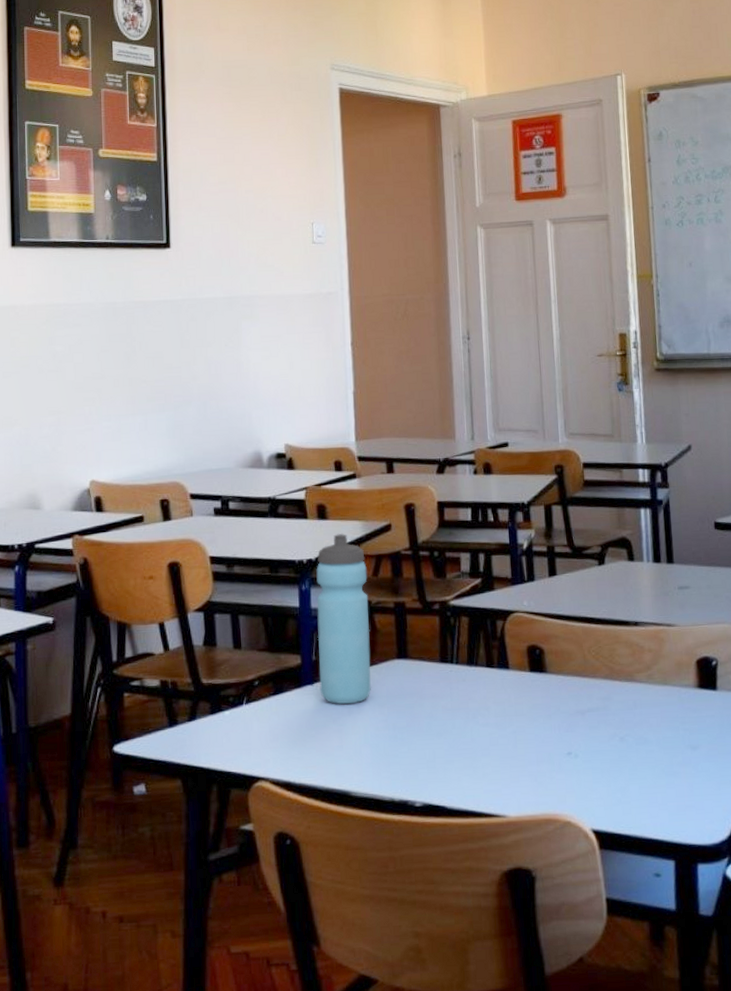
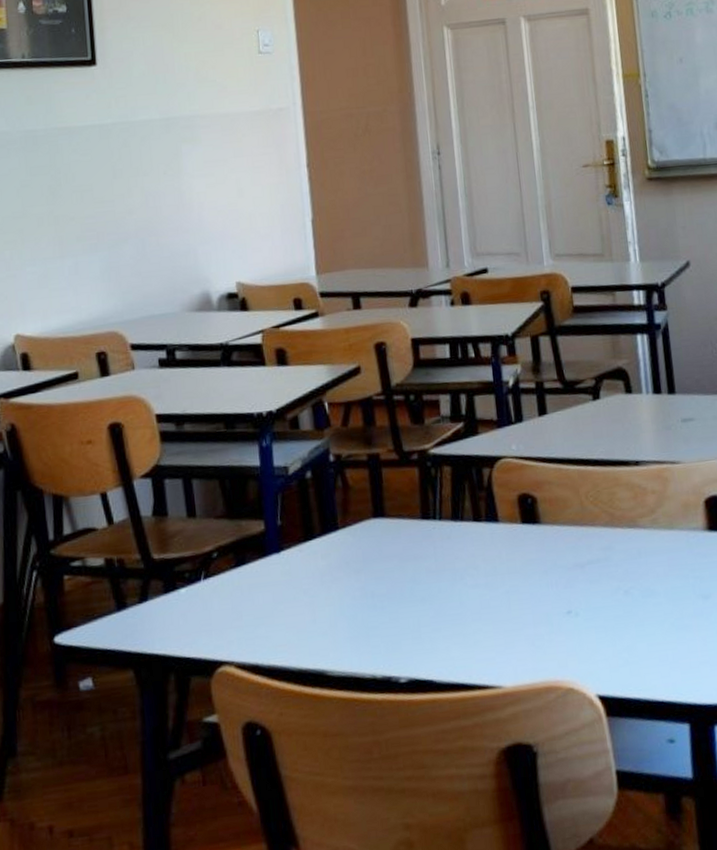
water bottle: present [316,534,372,705] -> none [277,380,346,574]

